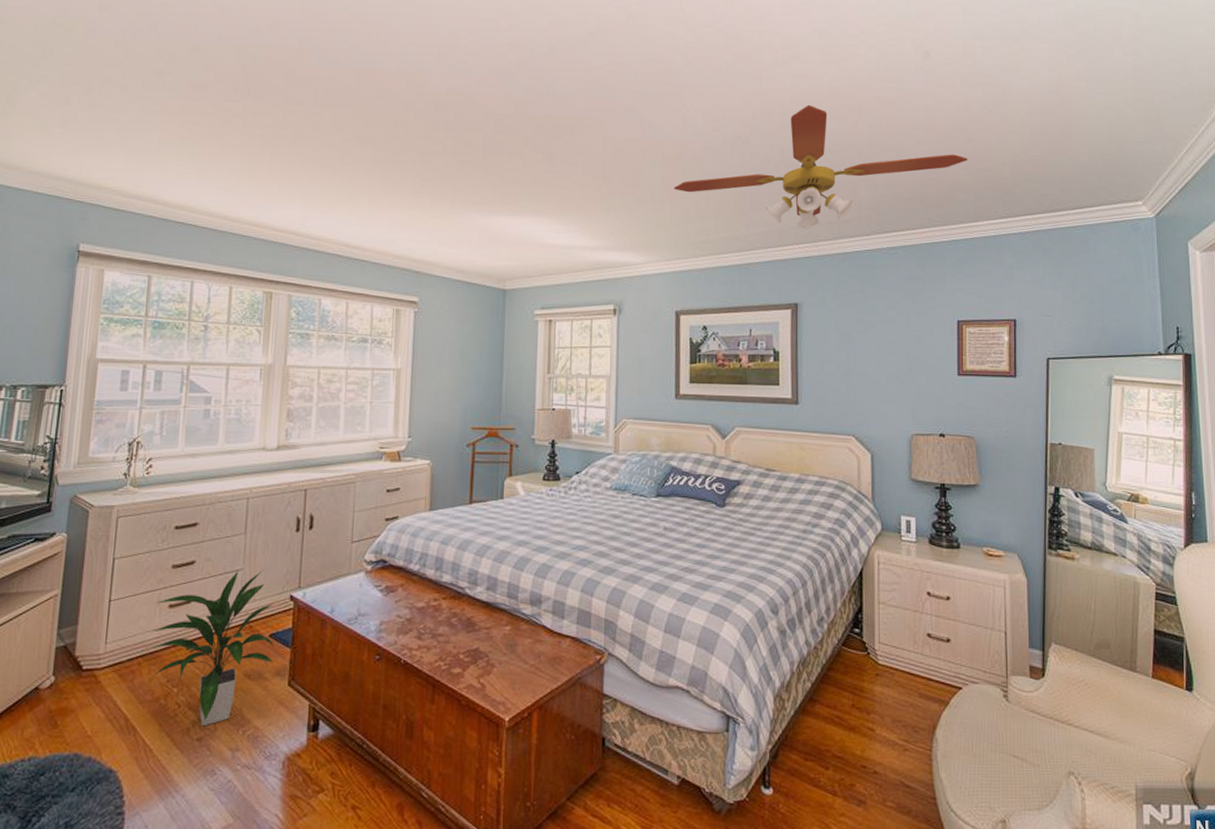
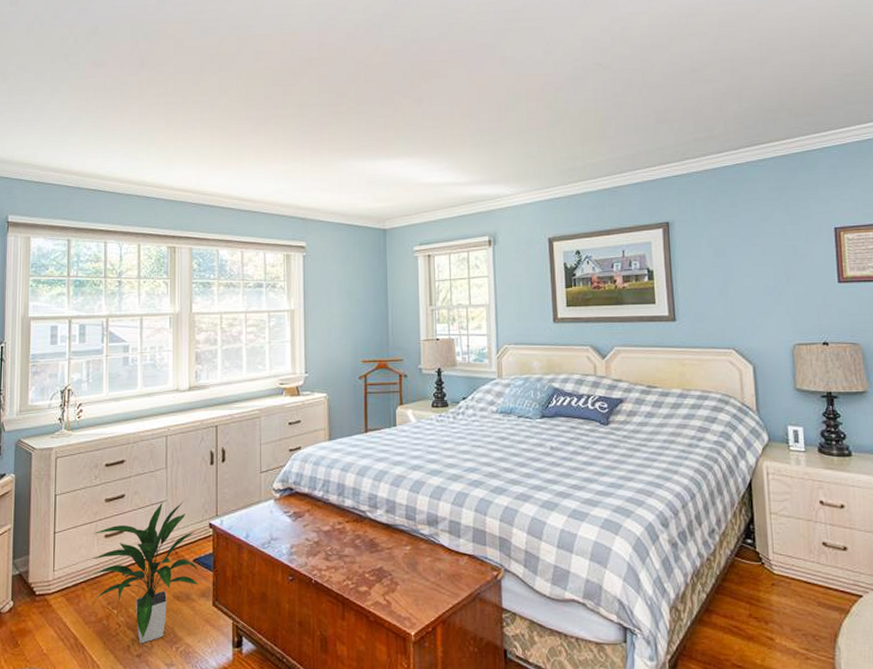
ceiling fan: present [673,104,967,229] -> none [539,25,835,148]

